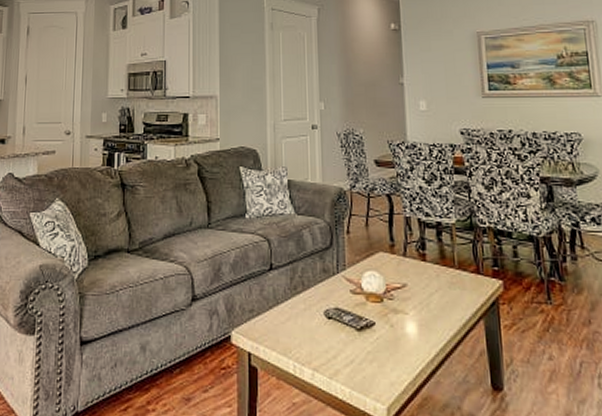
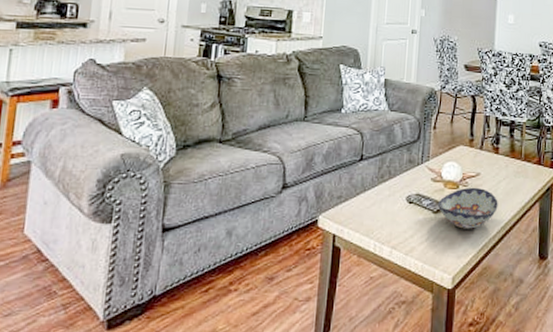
decorative bowl: none [360,300,433,351] -> present [437,187,498,229]

